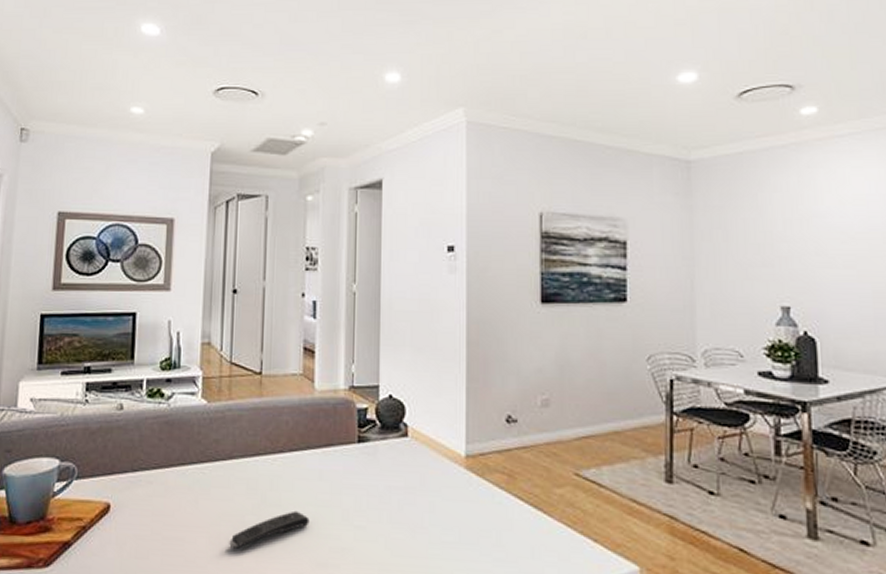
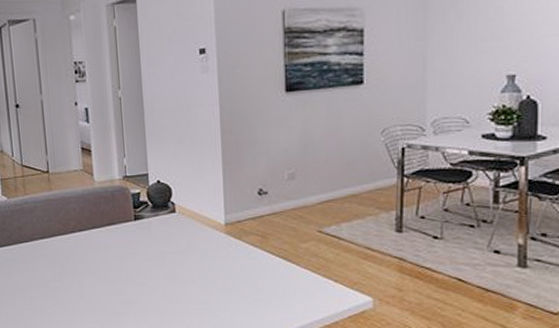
remote control: present [229,510,310,549] -> none [39,275,101,306]

